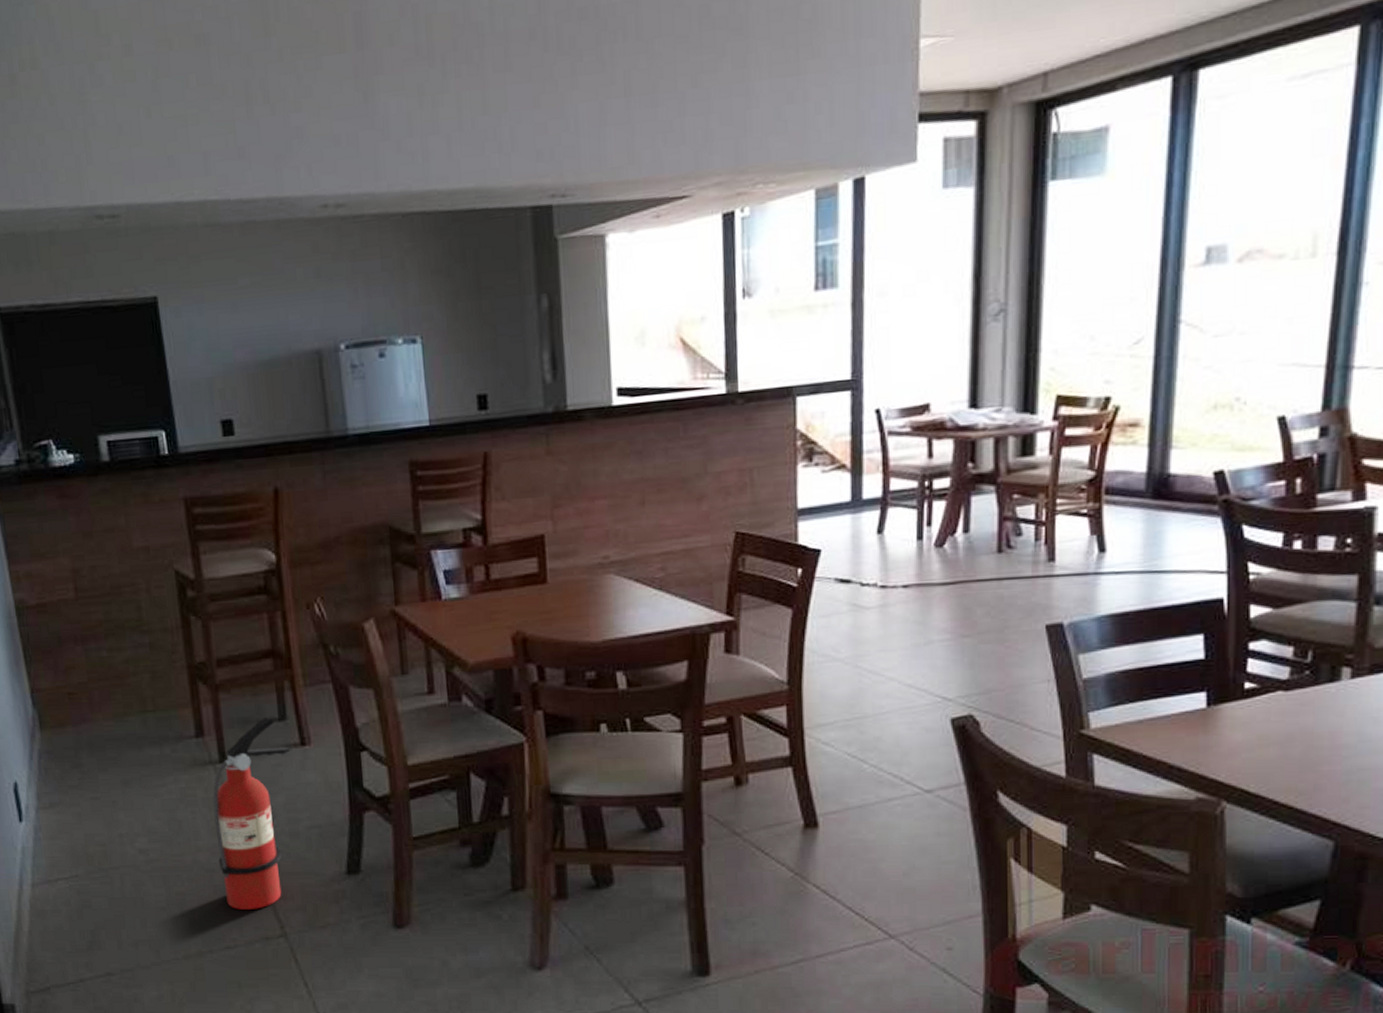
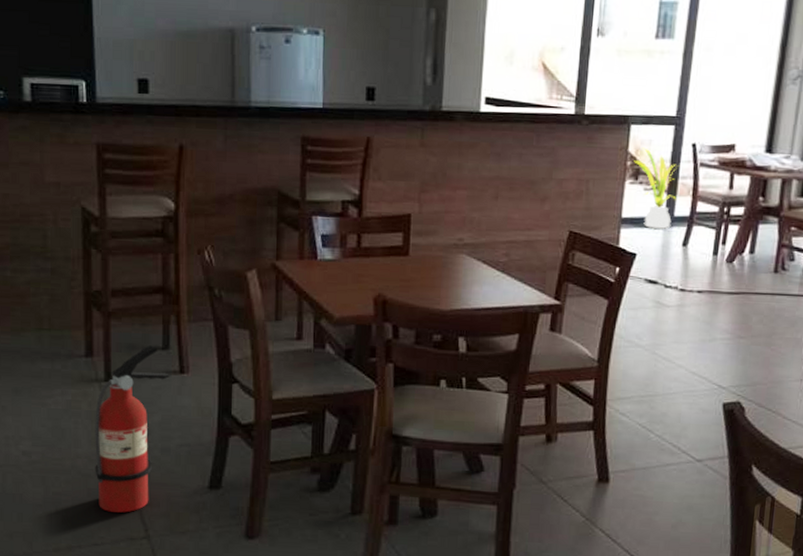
house plant: none [805,422,863,517] -> present [634,147,676,229]

